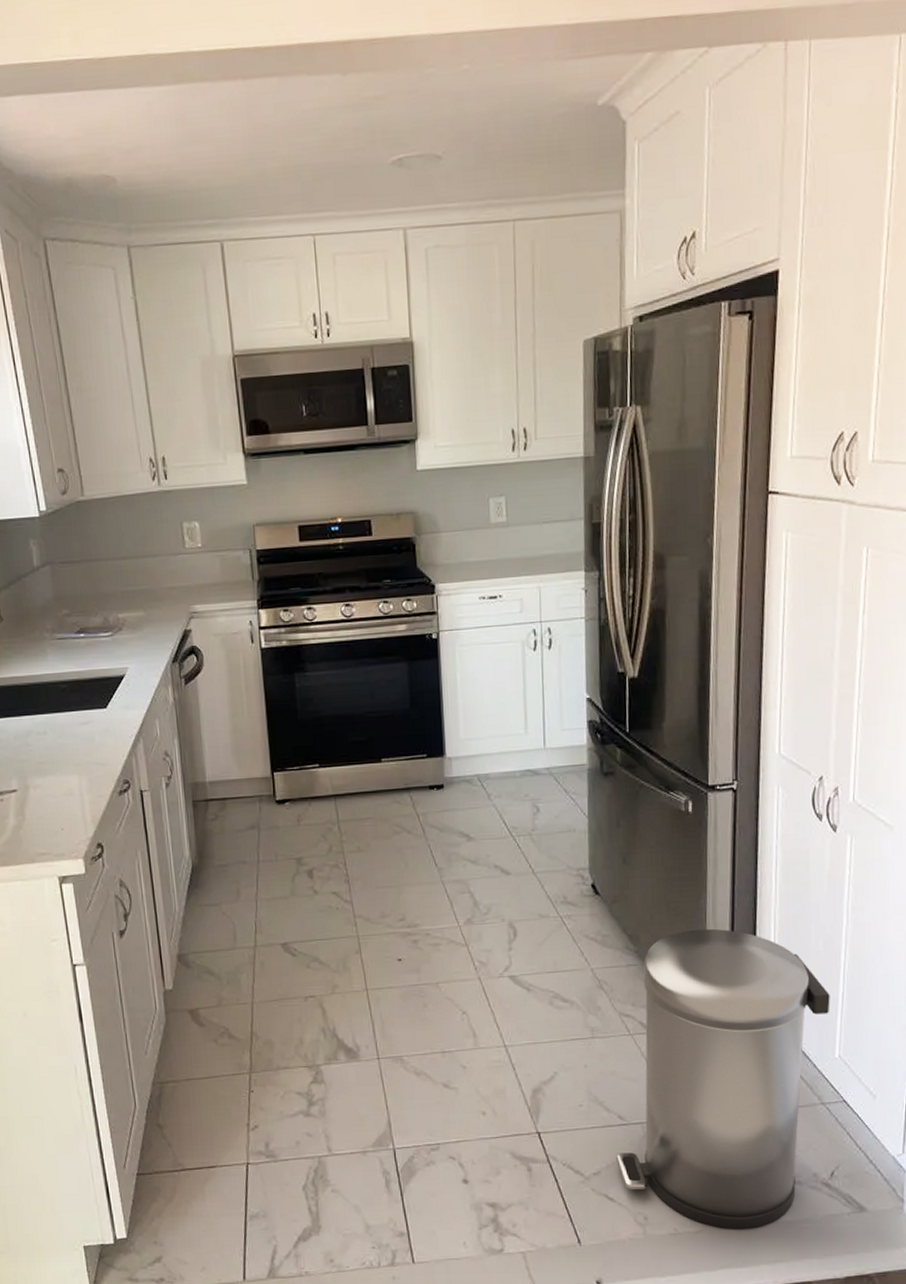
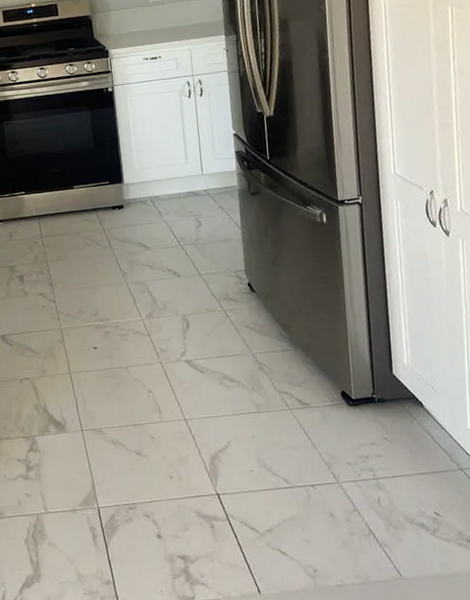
pedal bin: present [615,928,830,1229] -> none [284,318,459,582]

